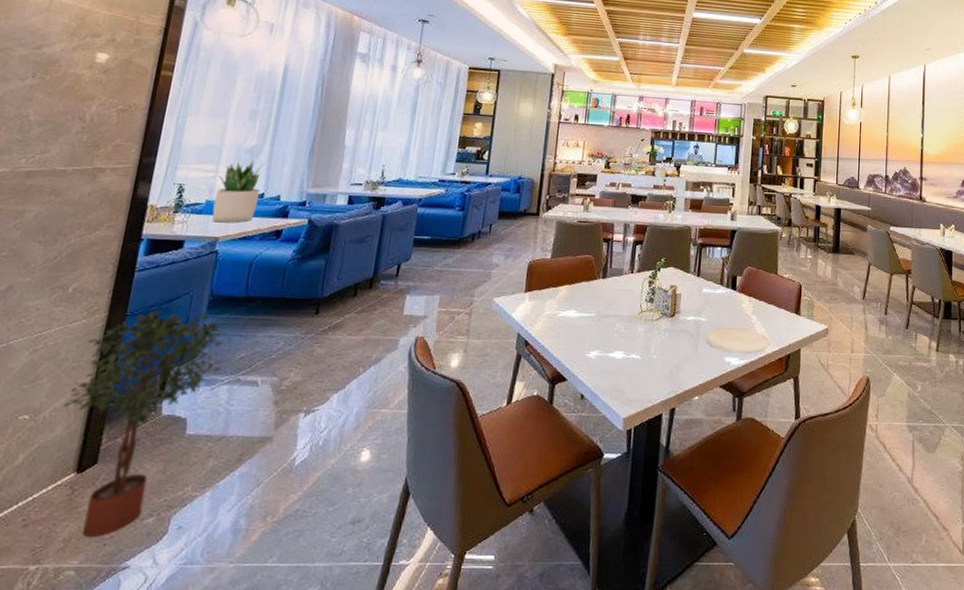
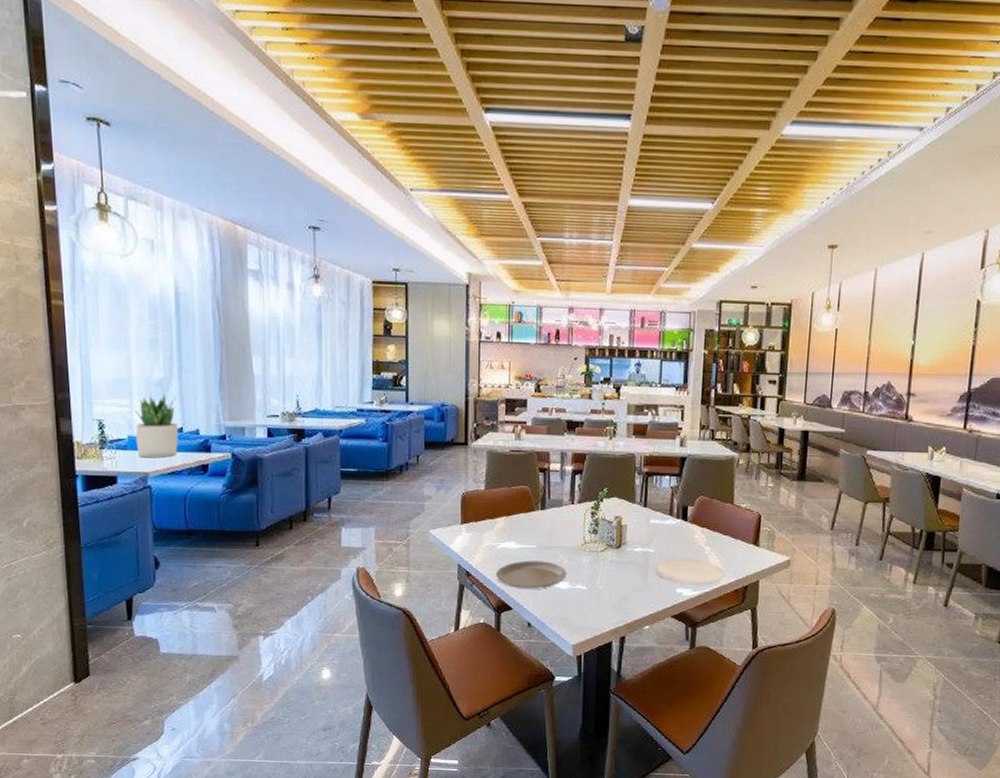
potted tree: present [63,311,228,537] -> none [47,543,179,734]
plate: none [553,329,623,360] -> present [495,560,567,590]

